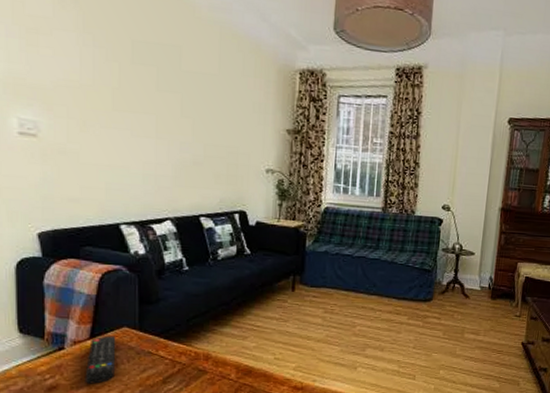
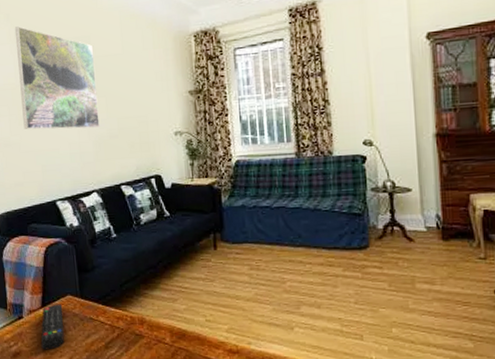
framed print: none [84,13,185,152] -> present [14,26,100,130]

